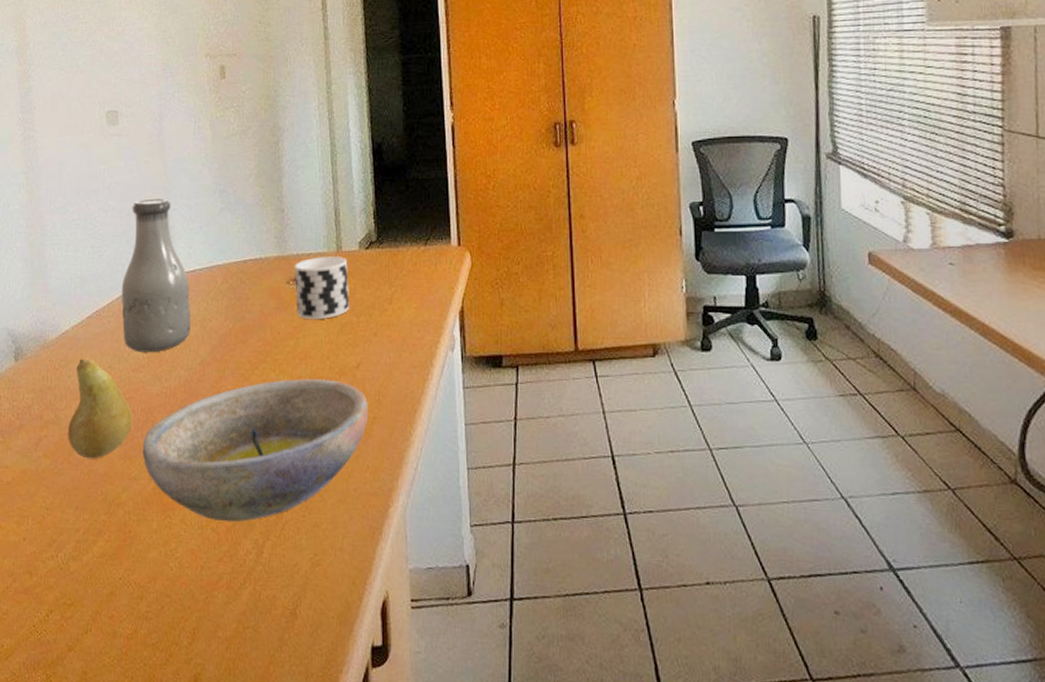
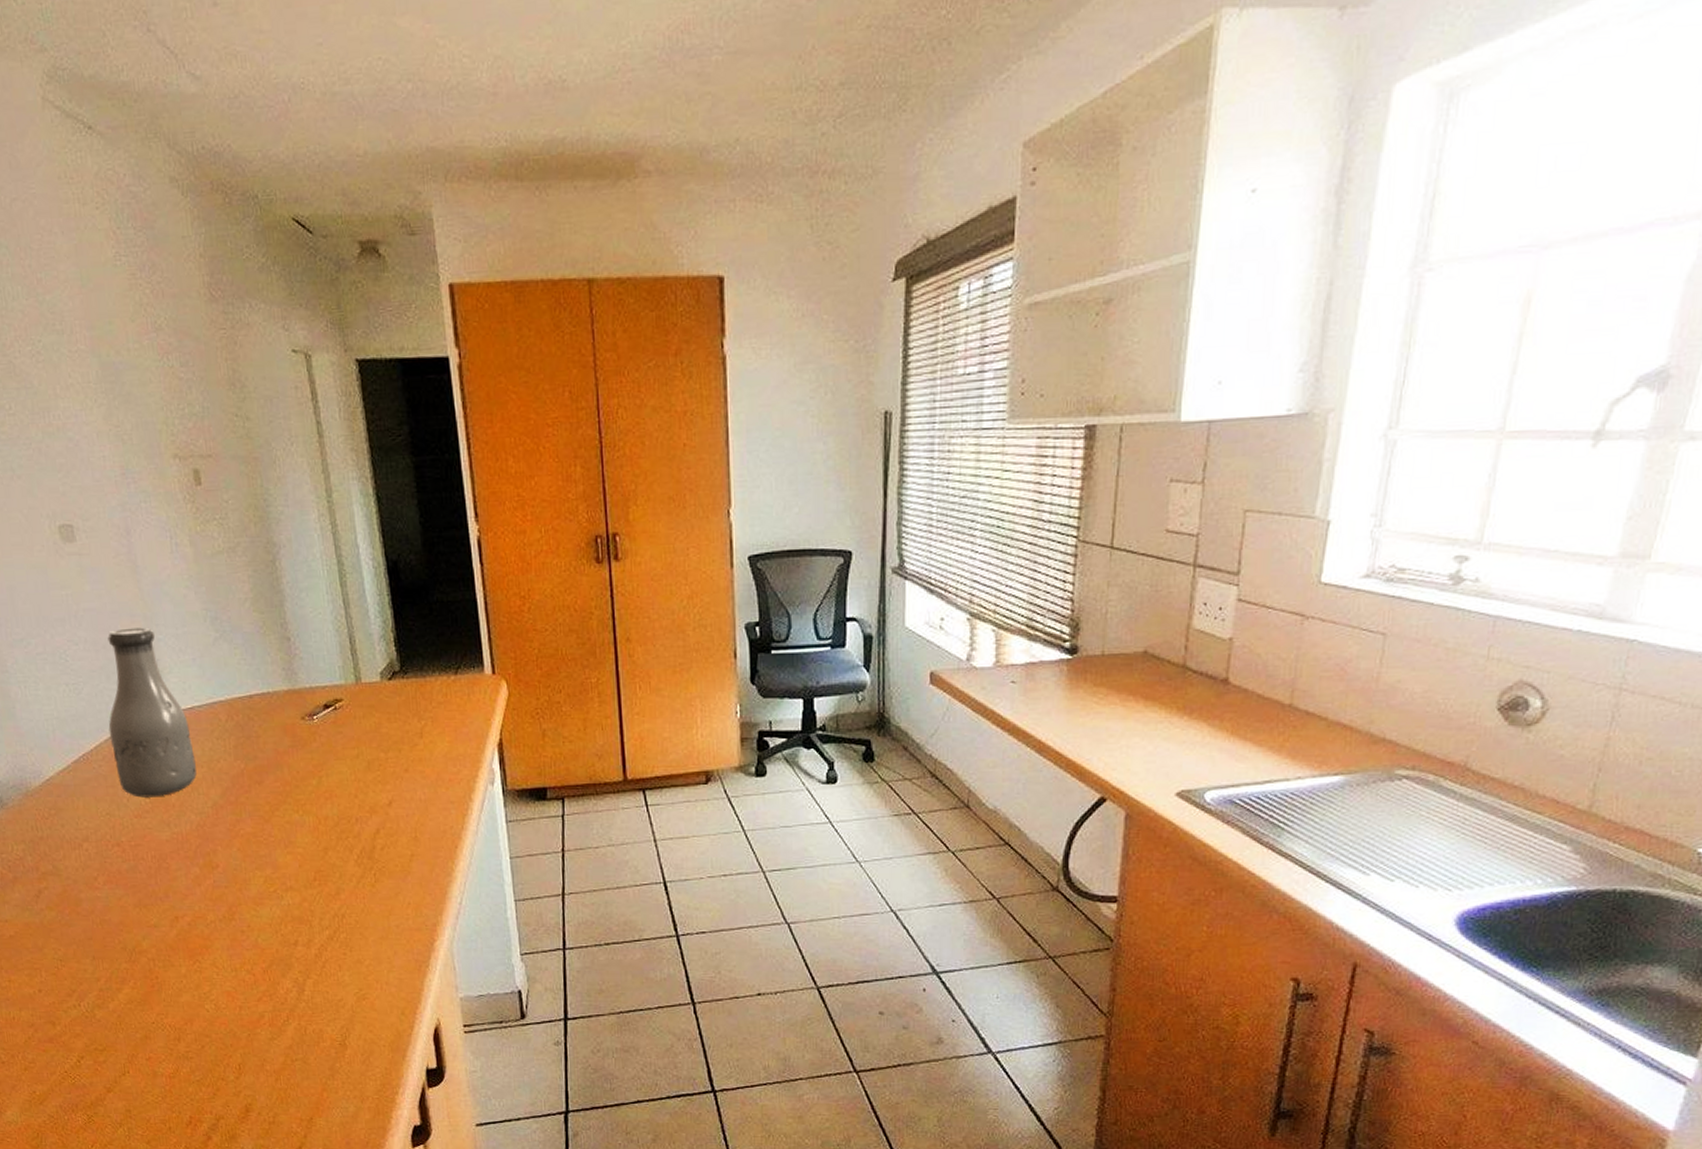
fruit: present [67,358,133,459] -> none [69,806,144,909]
bowl: present [142,379,369,523] -> none [158,818,406,963]
cup: present [295,257,349,319] -> none [309,689,375,756]

